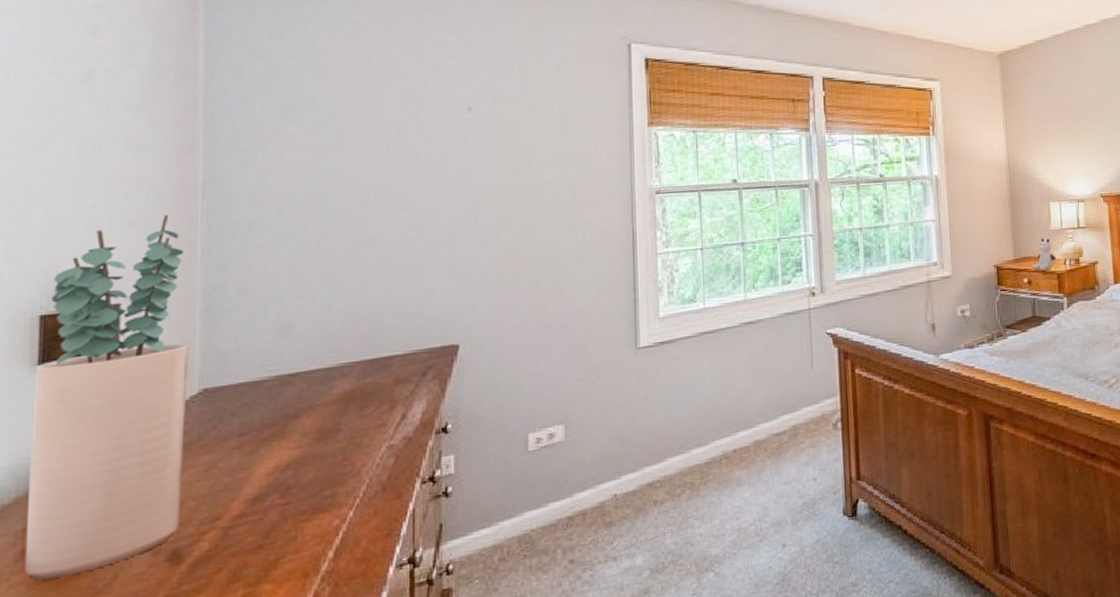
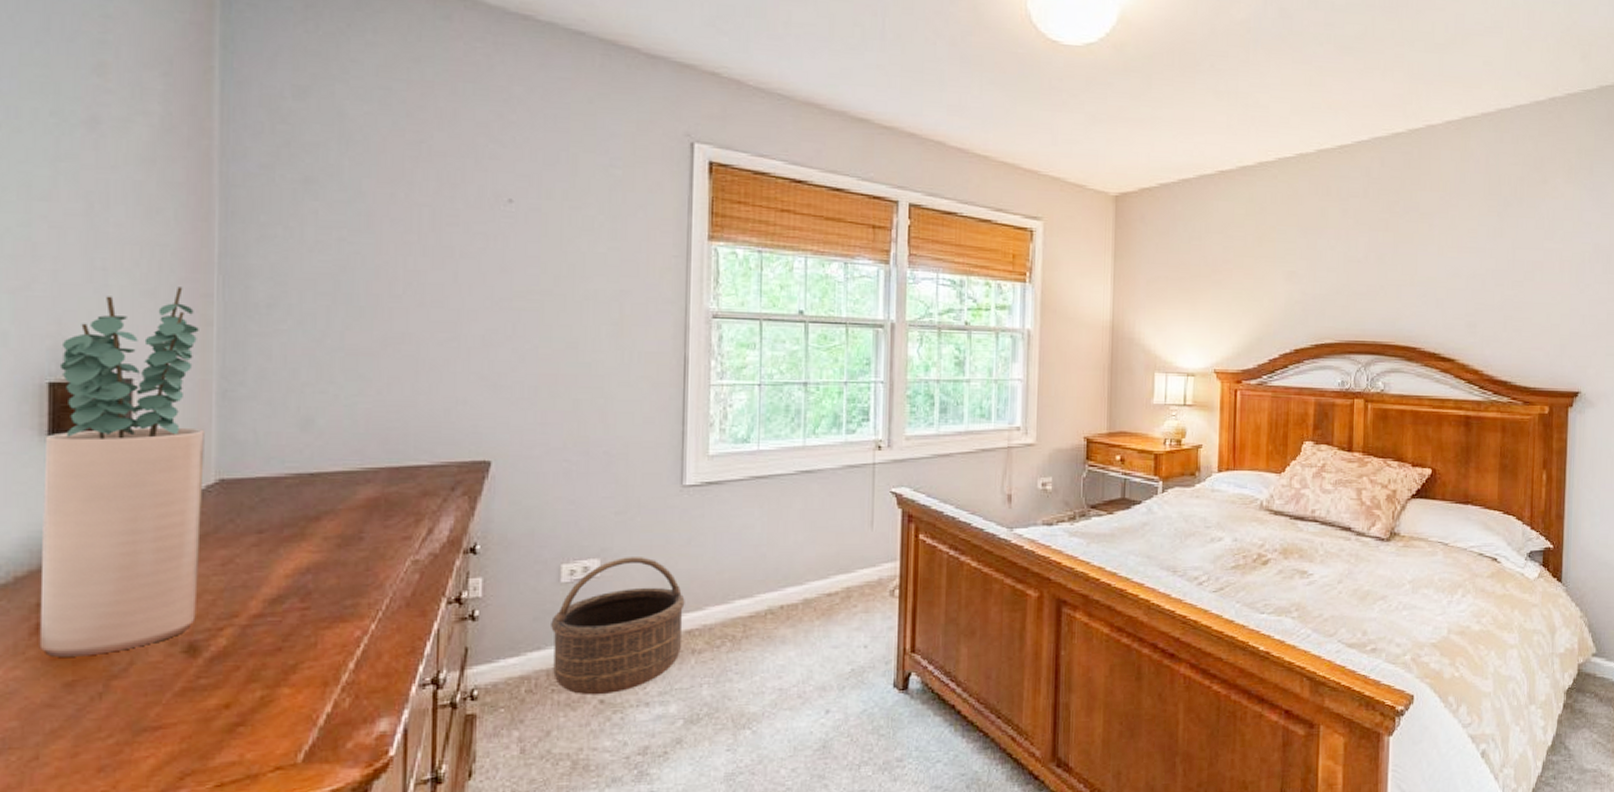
basket: none [520,418,645,557] -> present [551,557,685,695]
stuffed animal: present [1032,237,1056,271] -> none [1126,412,1156,449]

